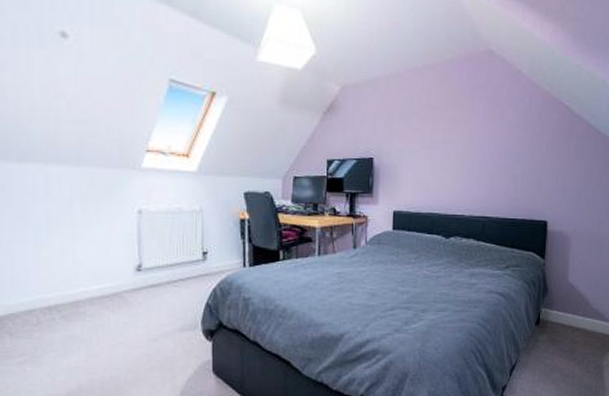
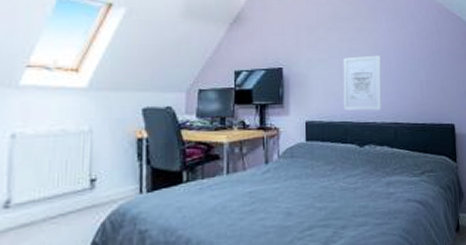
wall art: none [432,147,474,204] -> present [343,55,382,111]

